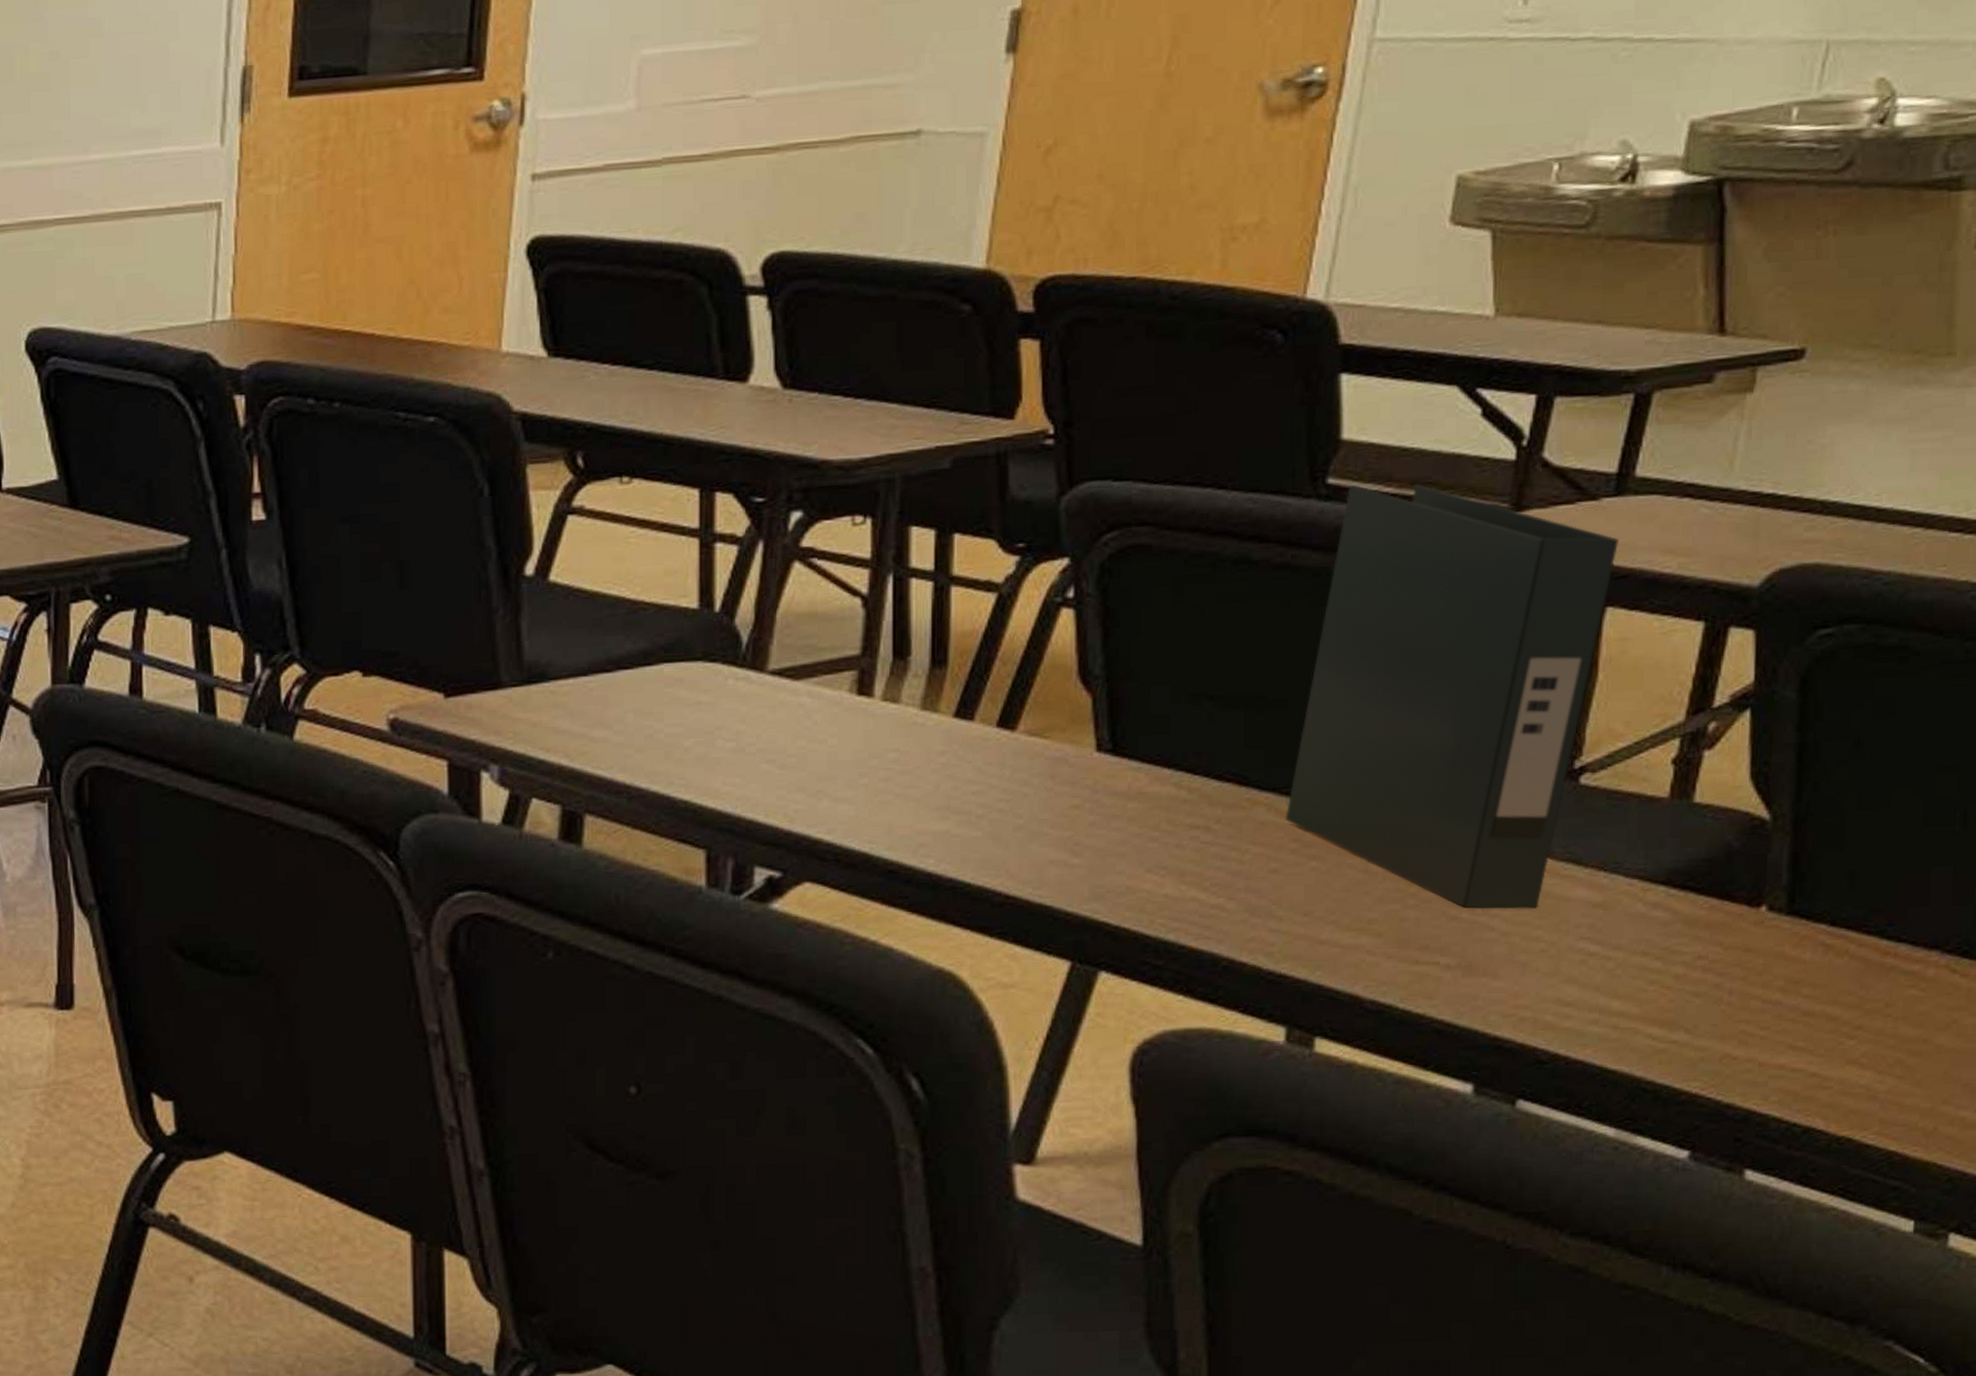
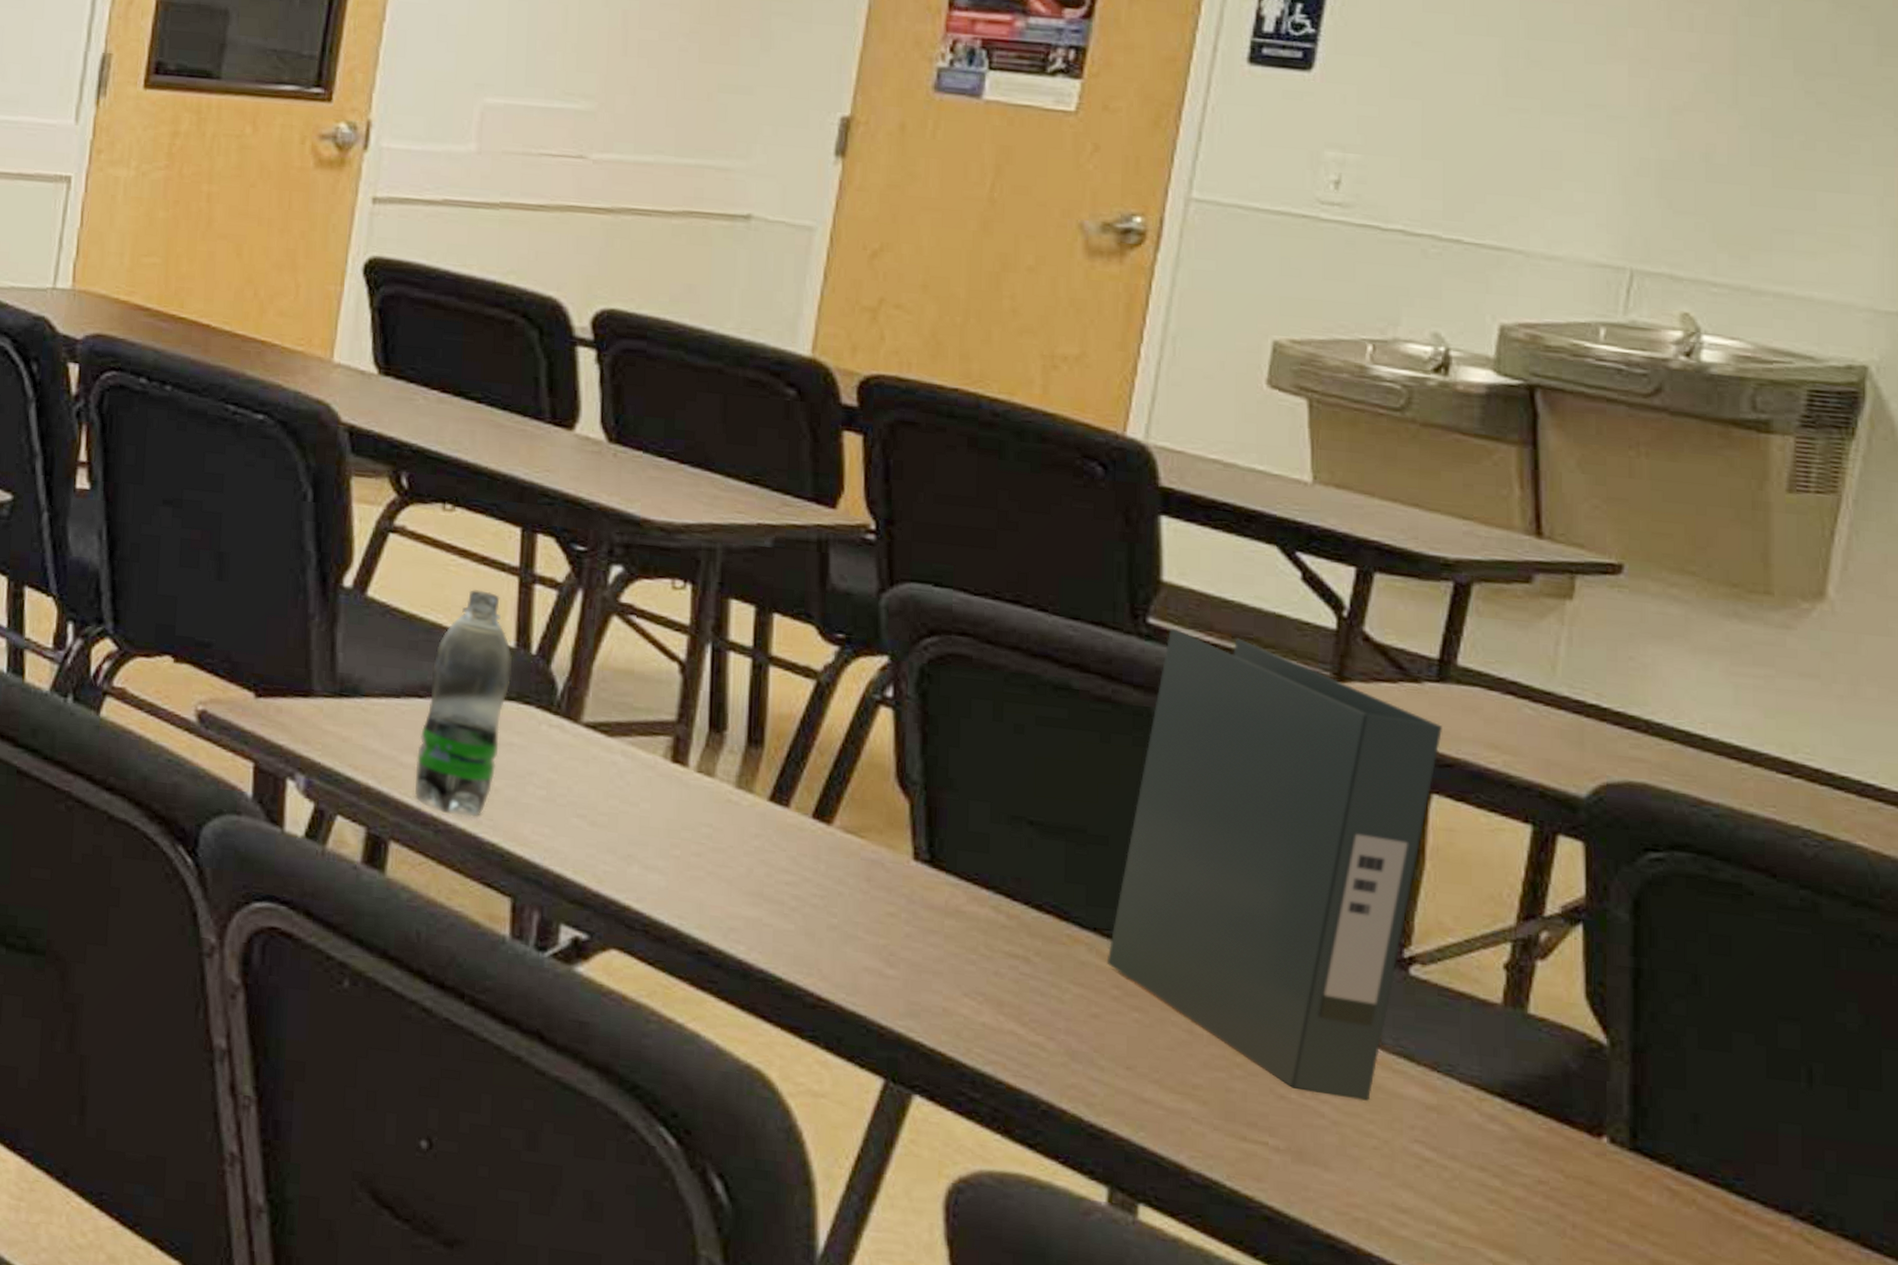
bottle: none [606,557,697,781] -> present [415,589,513,818]

